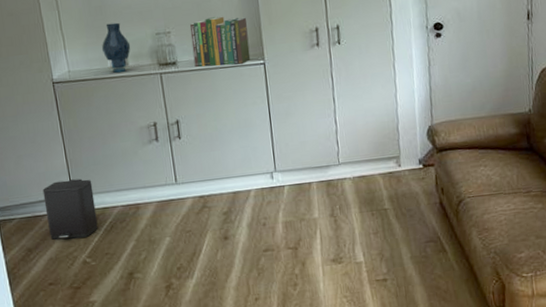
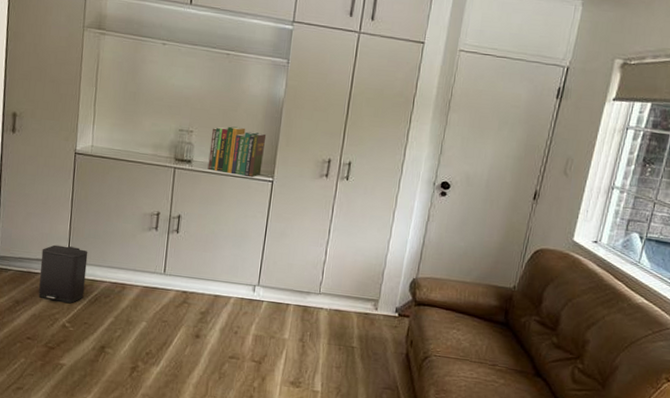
vase: present [101,22,131,73] -> none [126,110,154,158]

